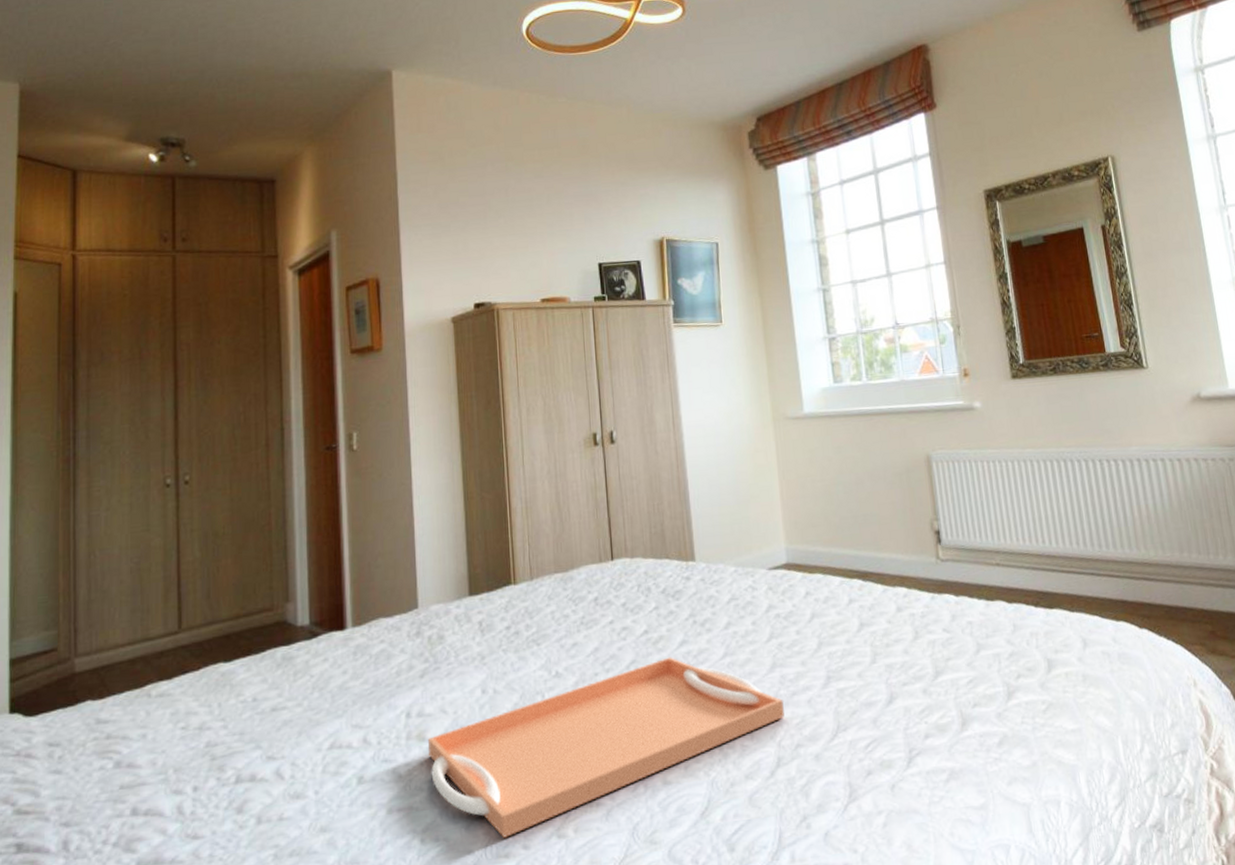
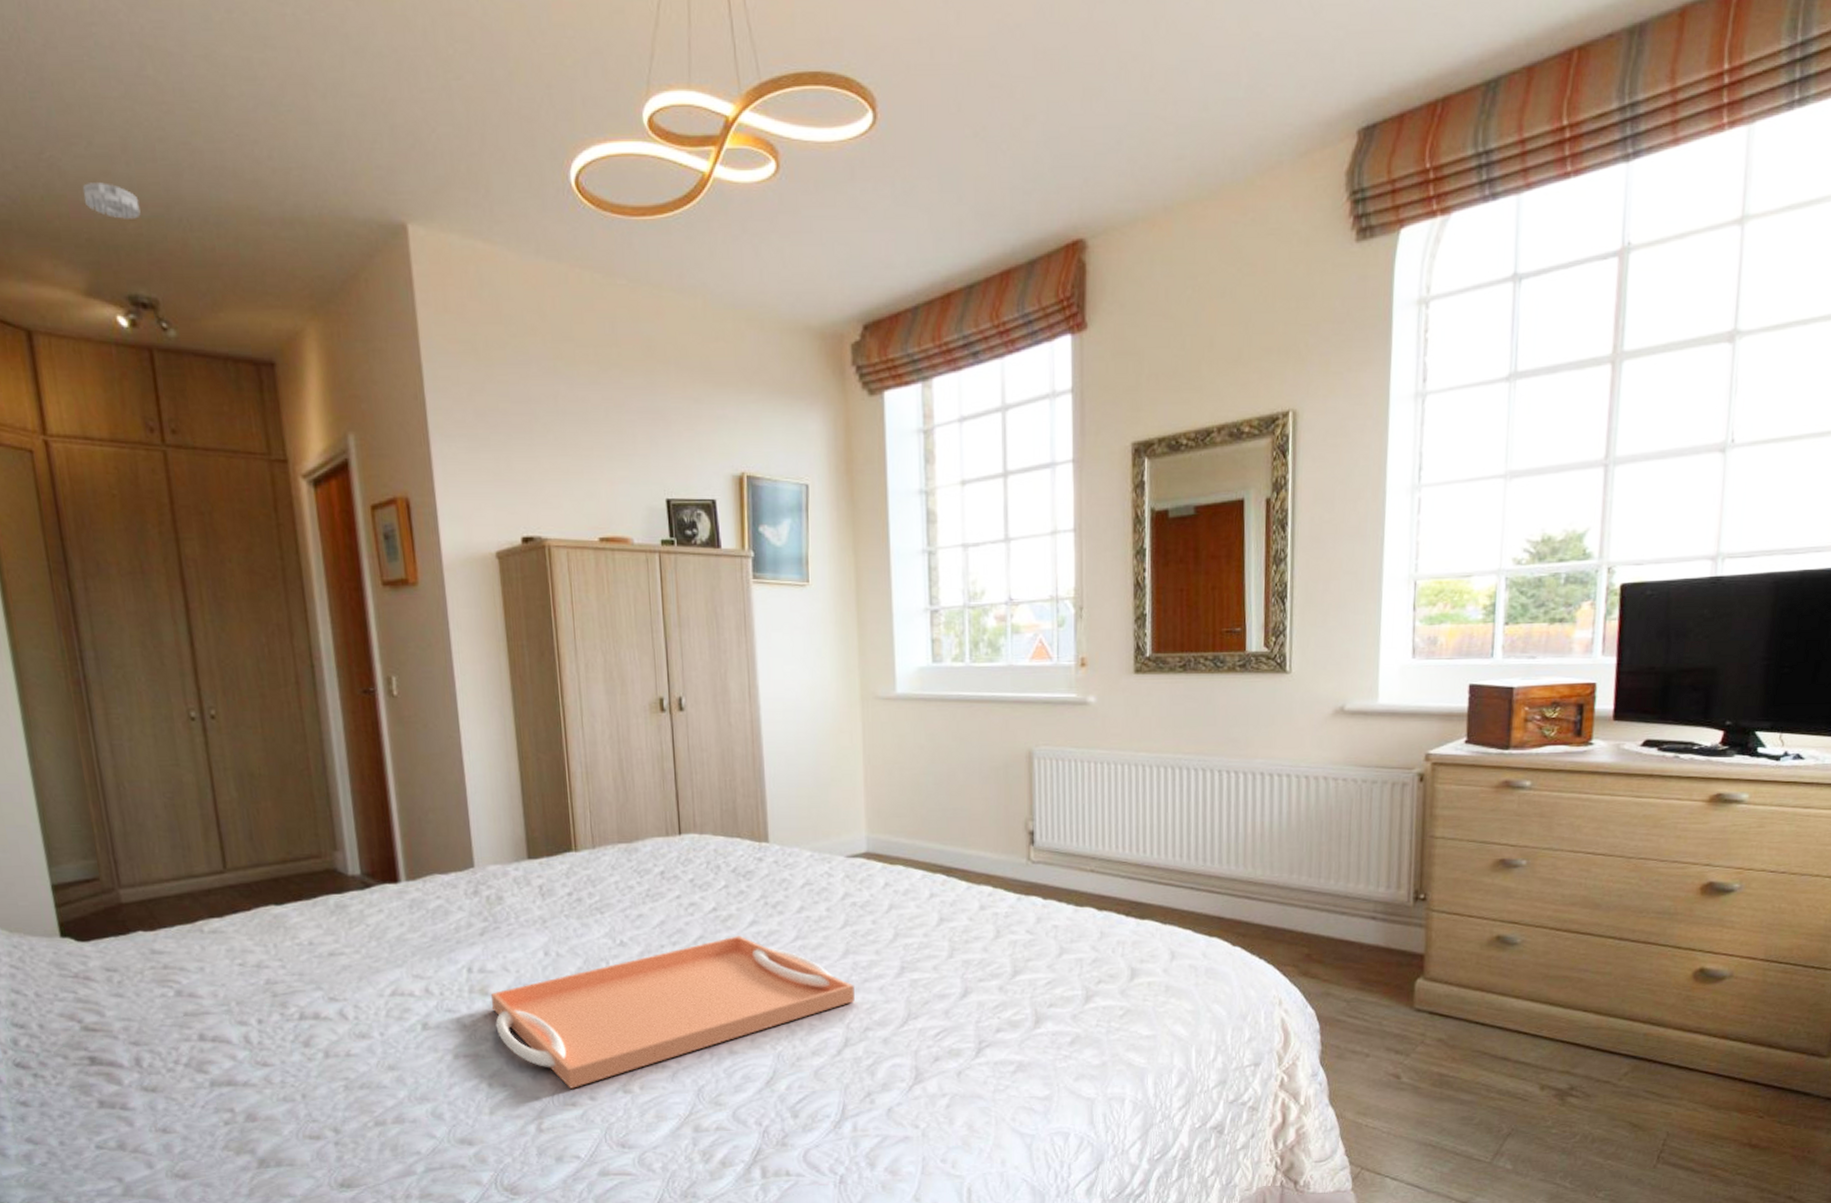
smoke detector: none [136,58,180,83] -> present [82,182,141,219]

